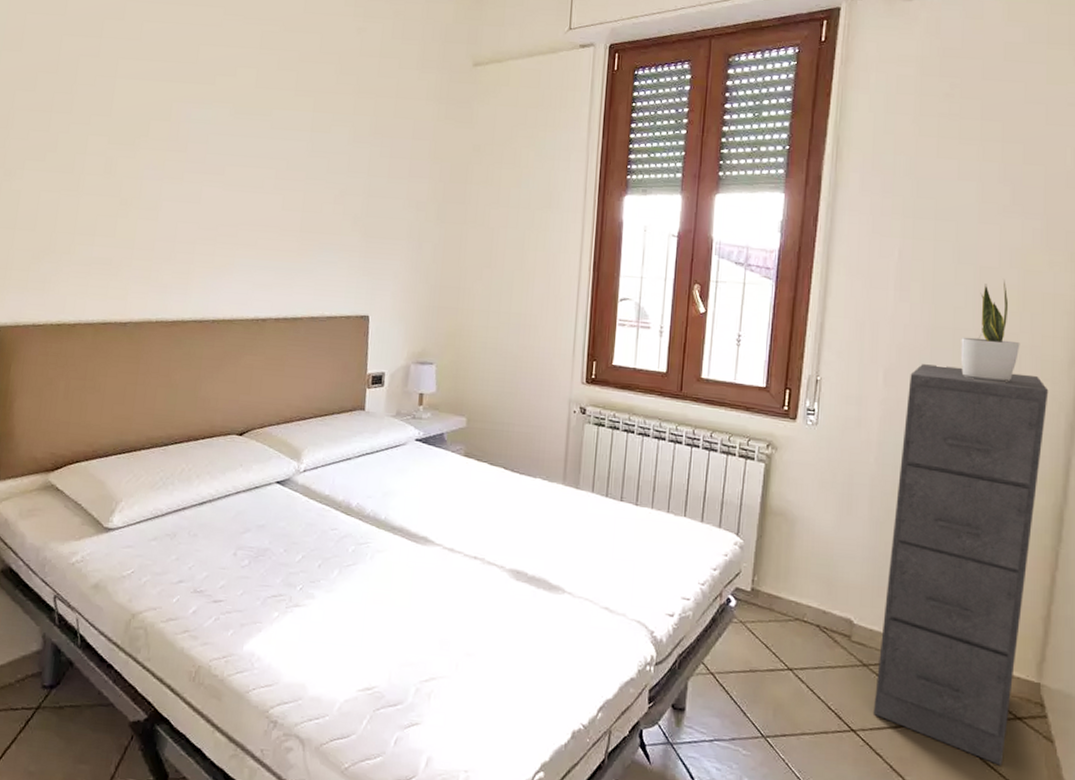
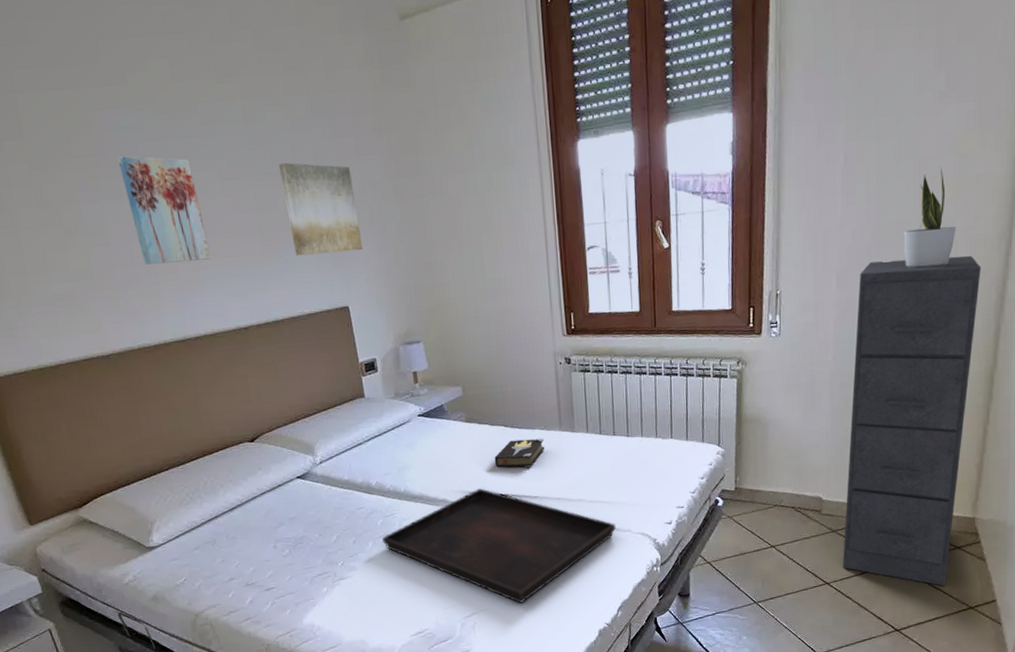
wall art: none [184,144,252,249] -> present [117,156,211,265]
wall art: none [329,173,400,265] -> present [278,163,362,256]
serving tray: none [350,532,609,679] -> present [382,488,616,604]
hardback book: none [487,485,544,519] -> present [494,438,545,468]

